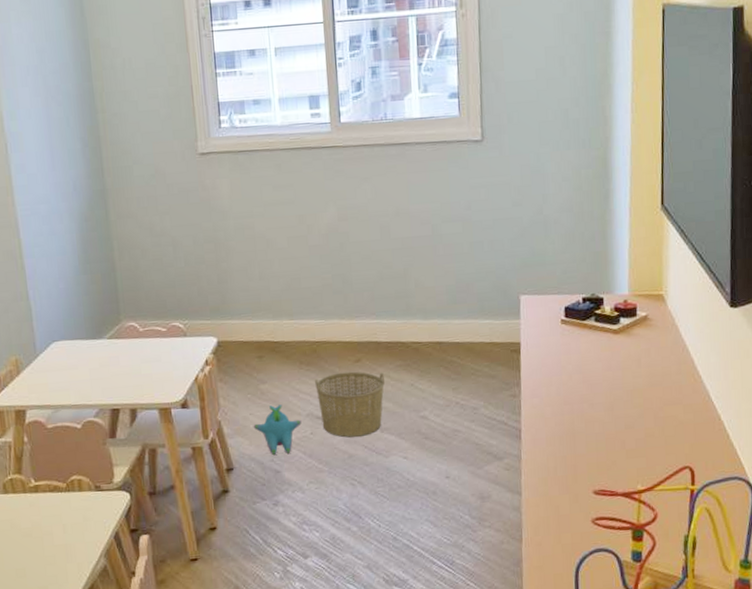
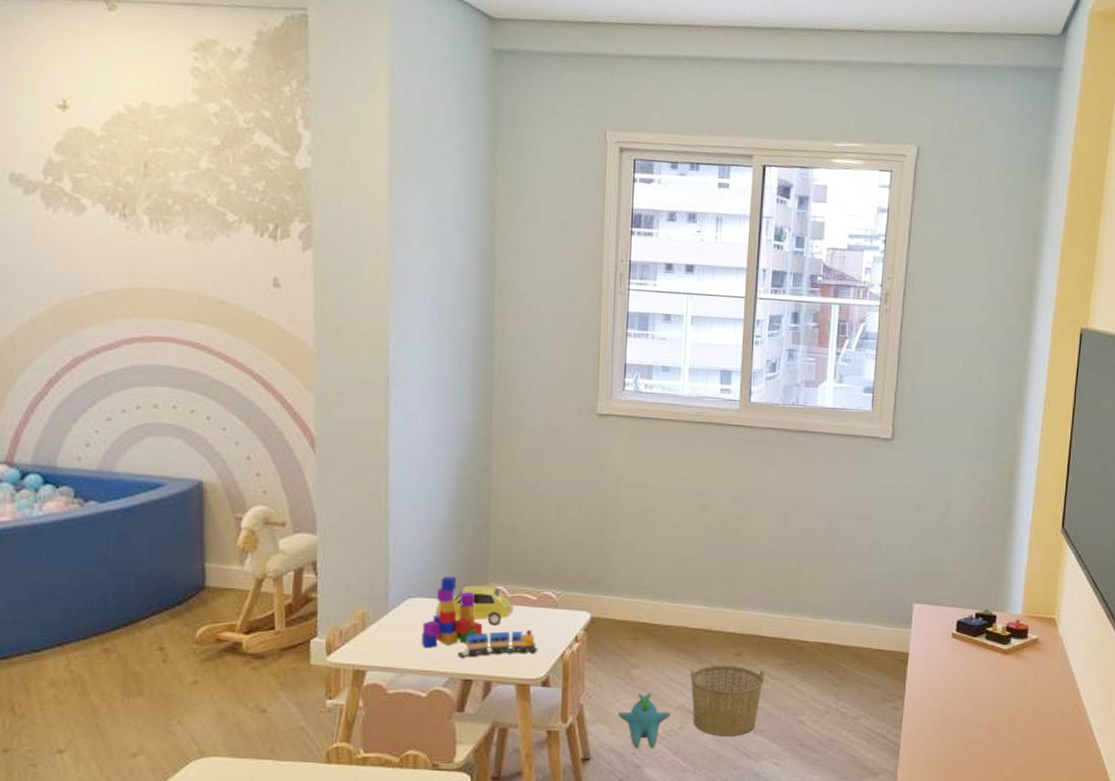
toy blocks: none [68,318,123,385] -> present [421,576,483,649]
toy car: none [78,323,147,358] -> present [435,585,513,625]
toy train: none [102,359,175,390] -> present [457,630,539,658]

